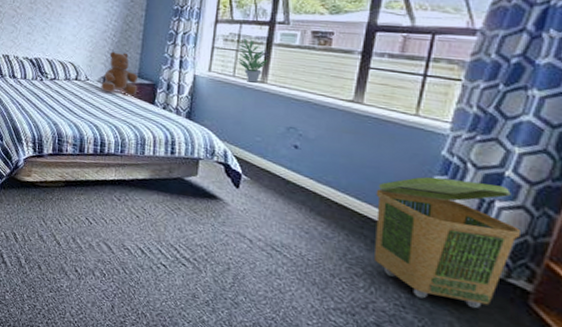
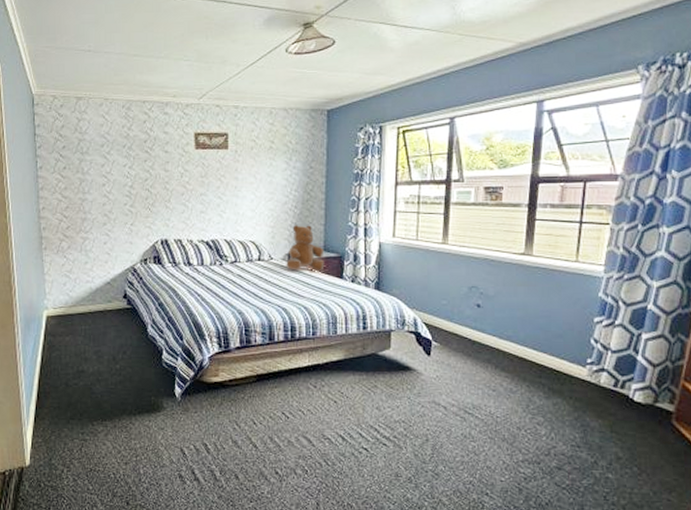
potted plant: present [236,39,267,83] -> none [418,200,447,245]
laundry basket: present [375,176,522,309] -> none [549,319,663,436]

